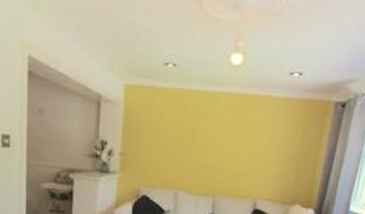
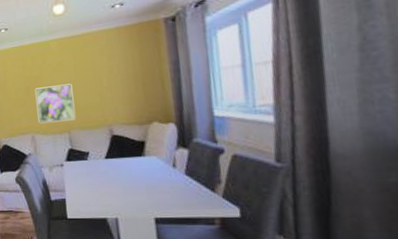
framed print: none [185,141,230,185] -> present [35,83,76,124]

